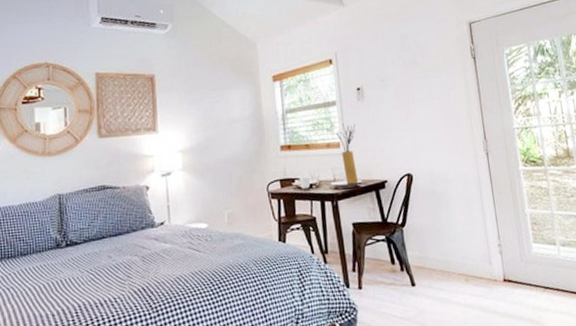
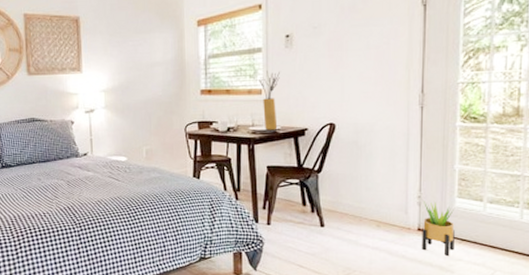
potted plant: none [504,248,540,308] -> present [421,200,455,257]

